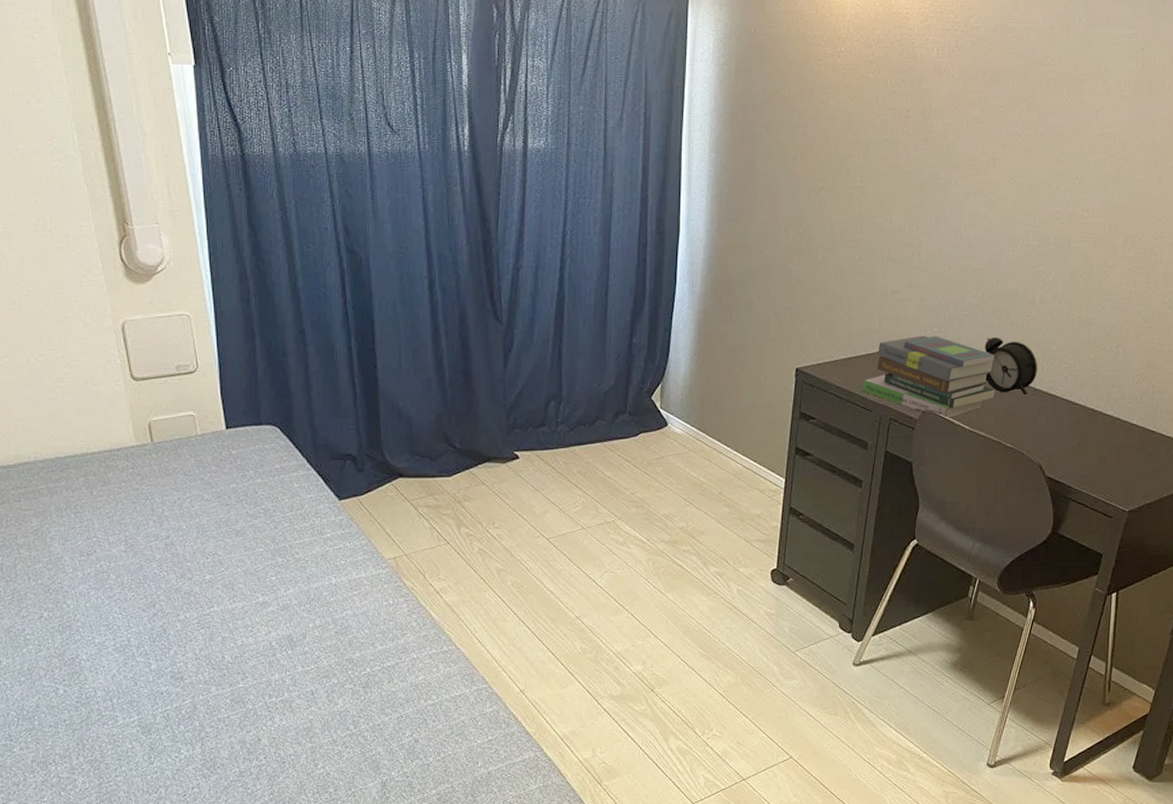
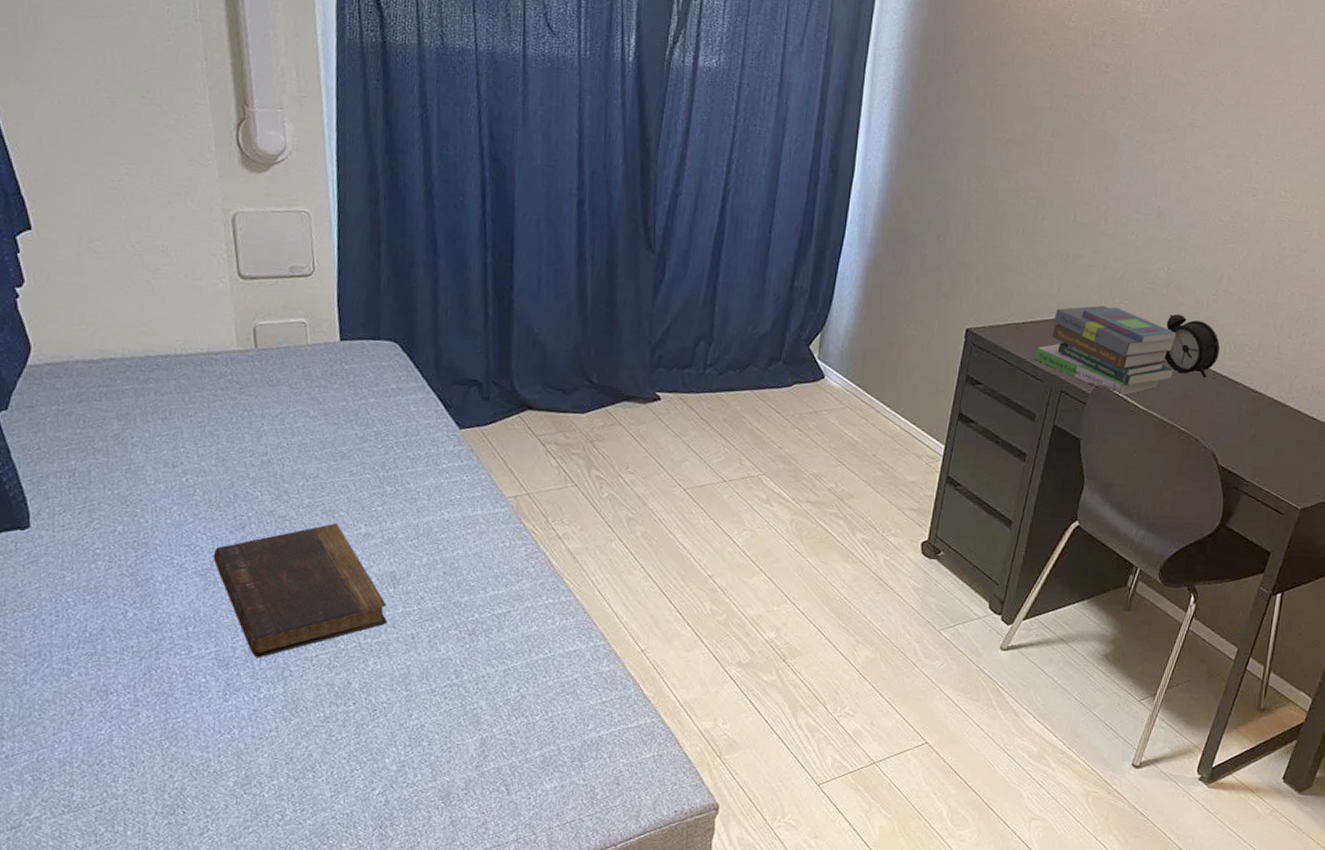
book: none [129,595,289,723] -> present [212,523,388,658]

